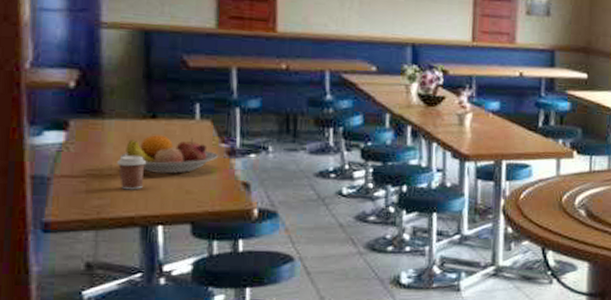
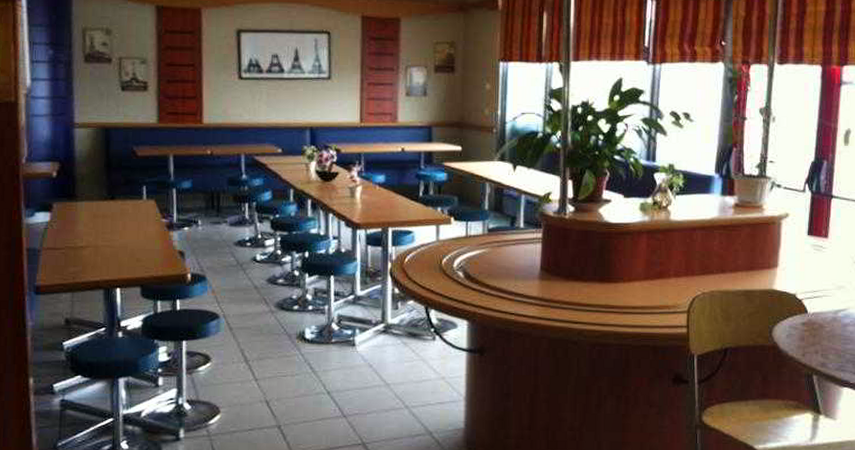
coffee cup: present [117,155,147,190] -> none [87,231,108,259]
fruit bowl: present [119,135,219,174] -> none [88,213,161,245]

